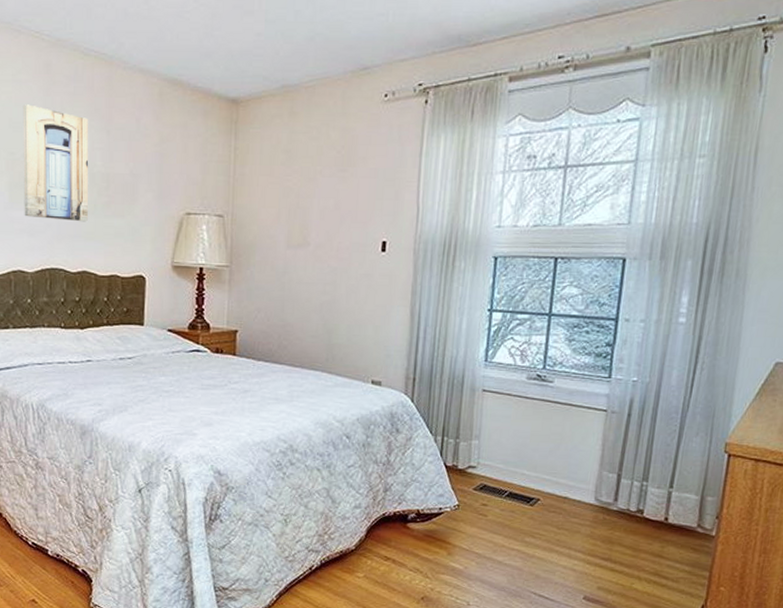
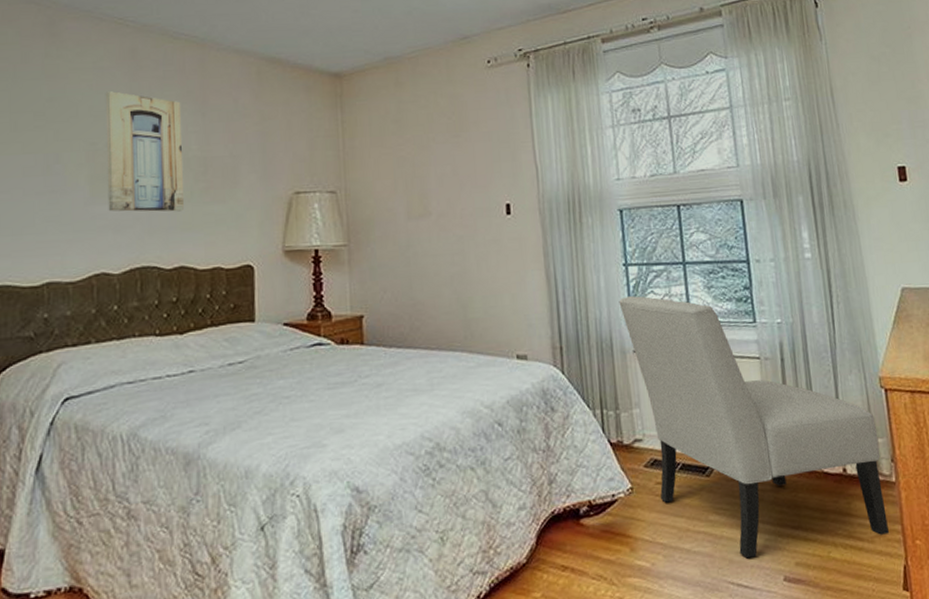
chair: none [477,340,710,578] -> present [619,296,889,559]

